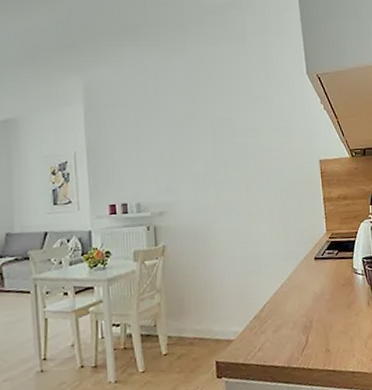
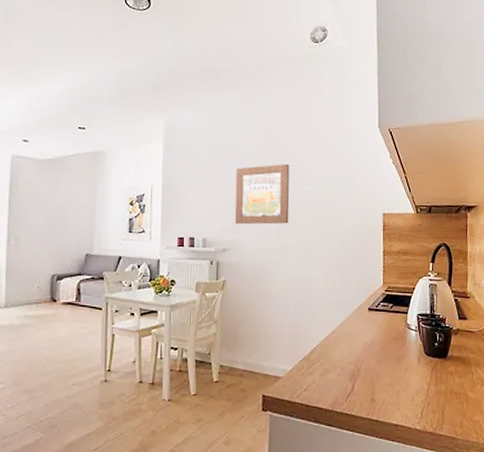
wall art: none [166,117,226,185] -> present [234,163,290,225]

